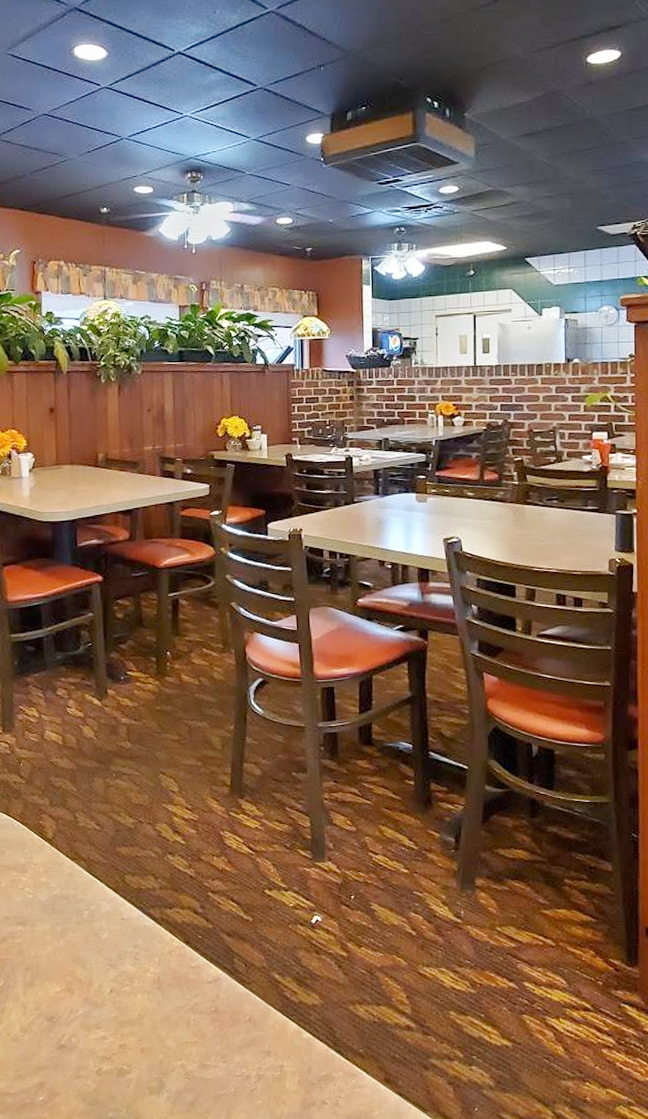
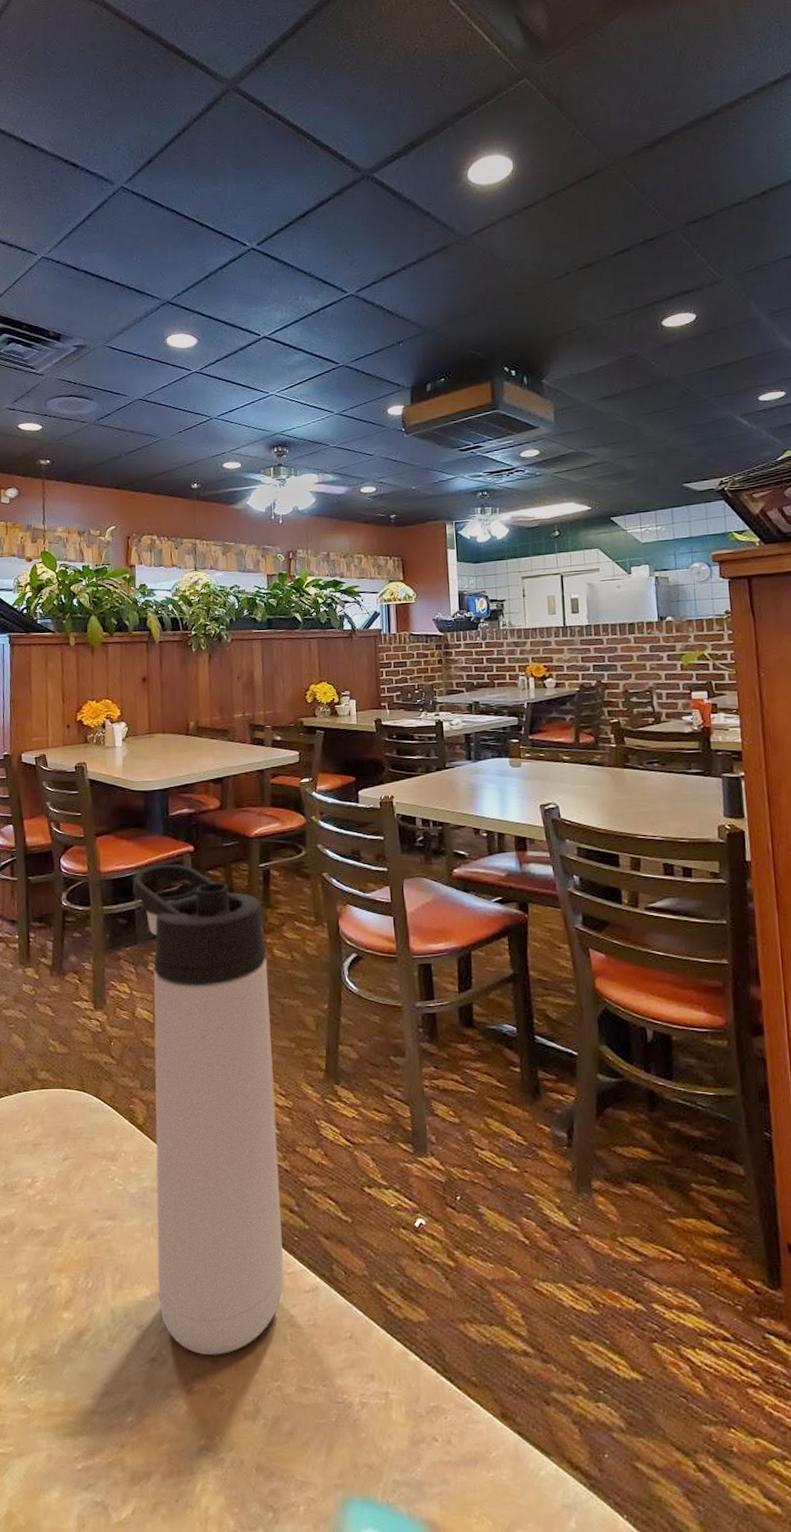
thermos bottle: none [40,593,188,1040] -> present [132,864,284,1355]

